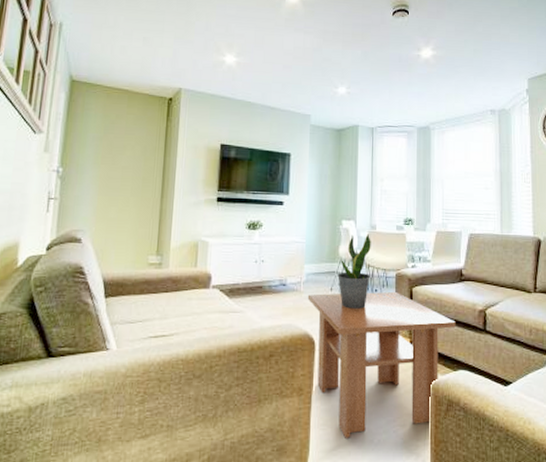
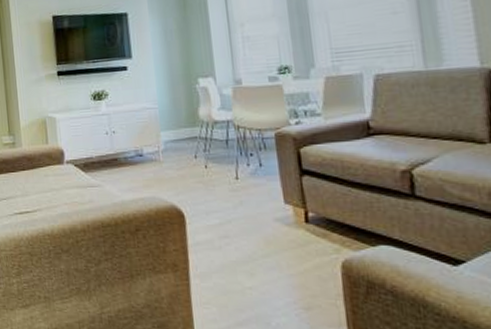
coffee table: present [307,291,456,438] -> none [169,154,368,319]
potted plant: present [337,234,371,309] -> none [201,90,242,177]

